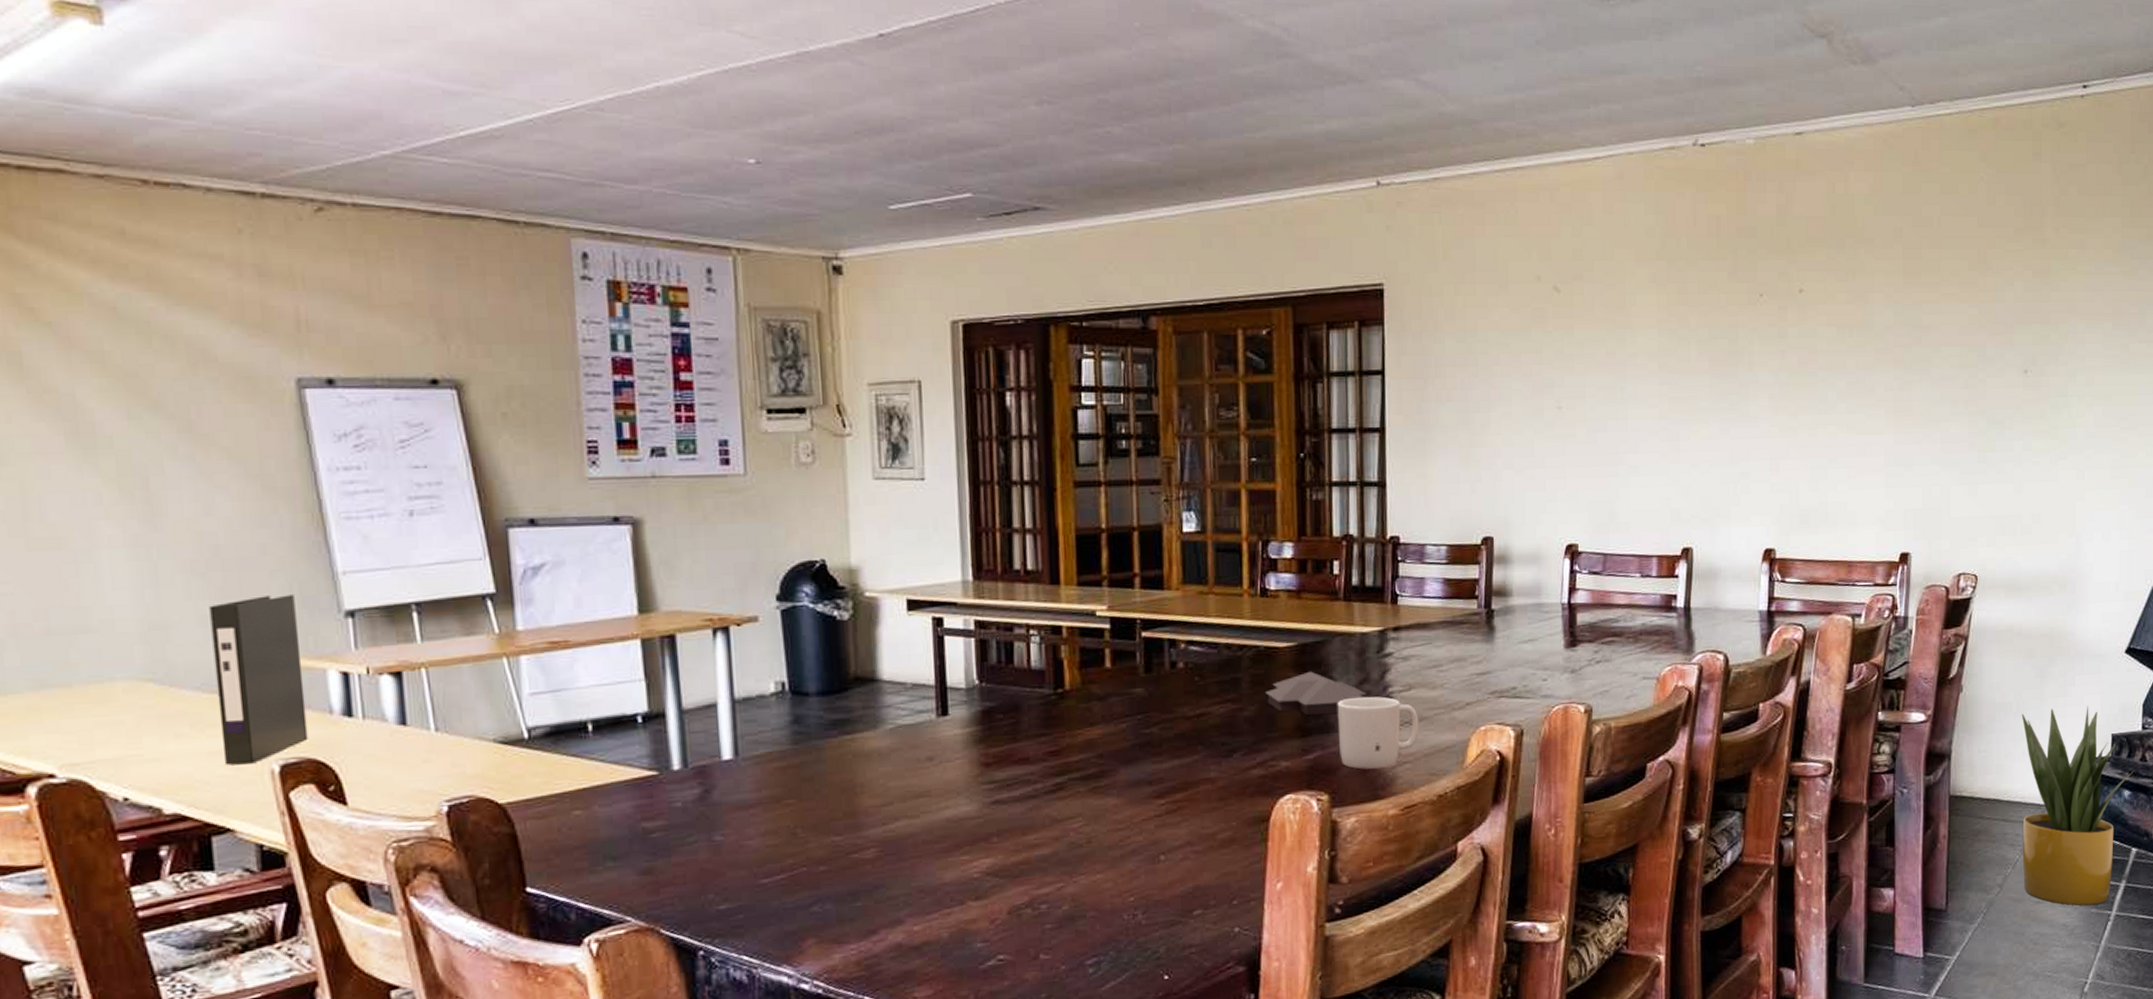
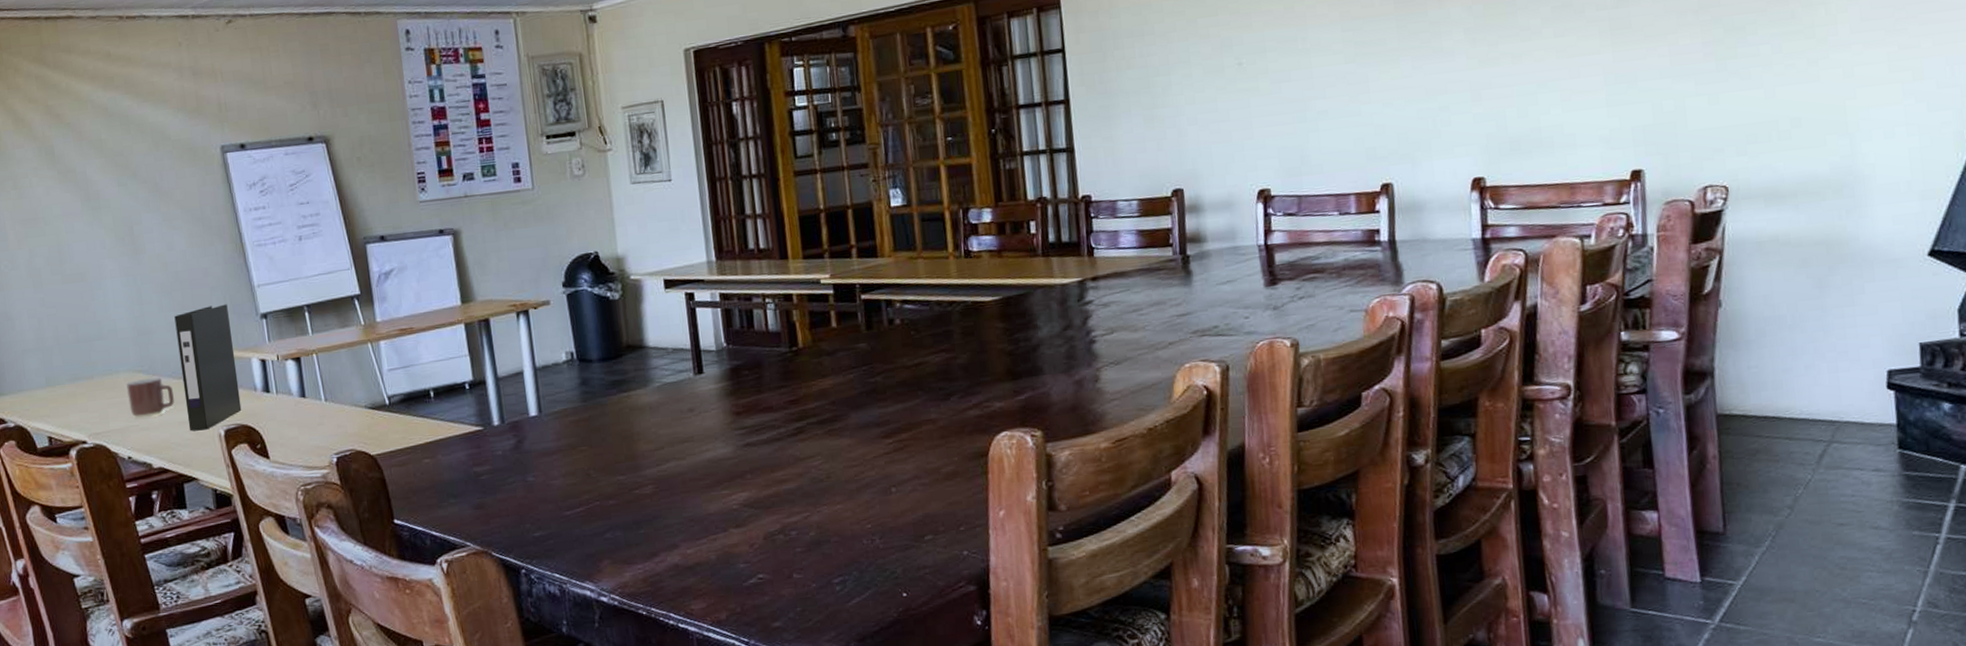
mug: none [125,690,203,746] -> present [126,377,174,419]
papers: present [1265,671,1367,716] -> none [976,321,1071,361]
mug: present [1337,696,1419,770] -> none [1043,340,1125,407]
planter: present [2021,705,2134,906] -> none [1798,314,1954,528]

